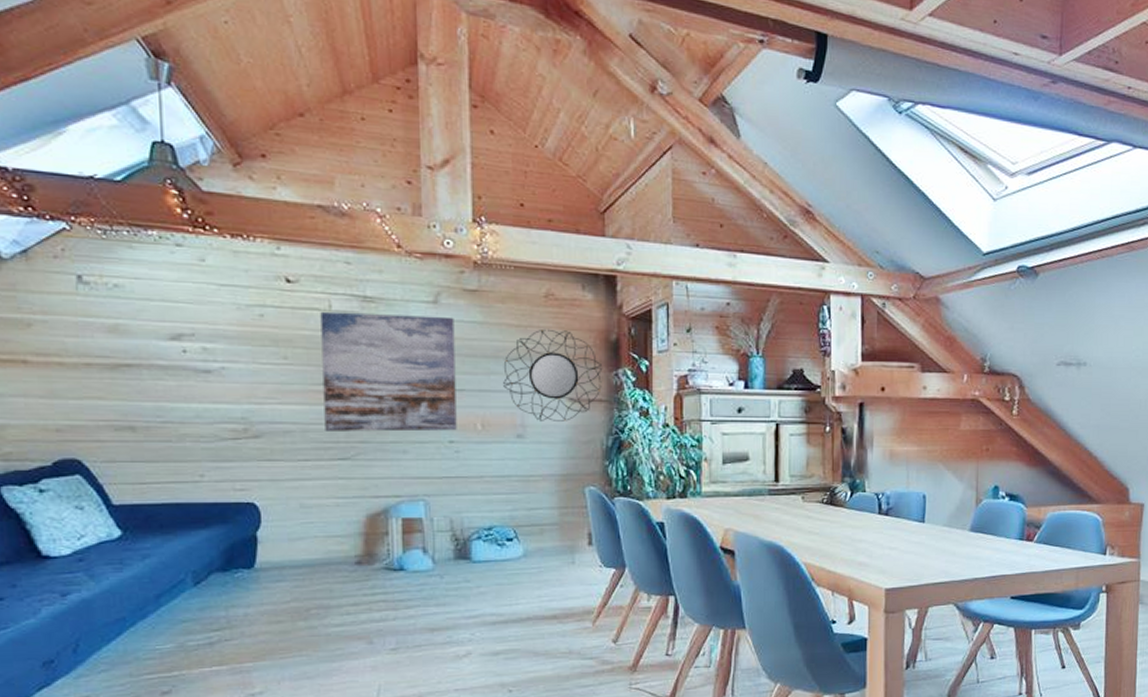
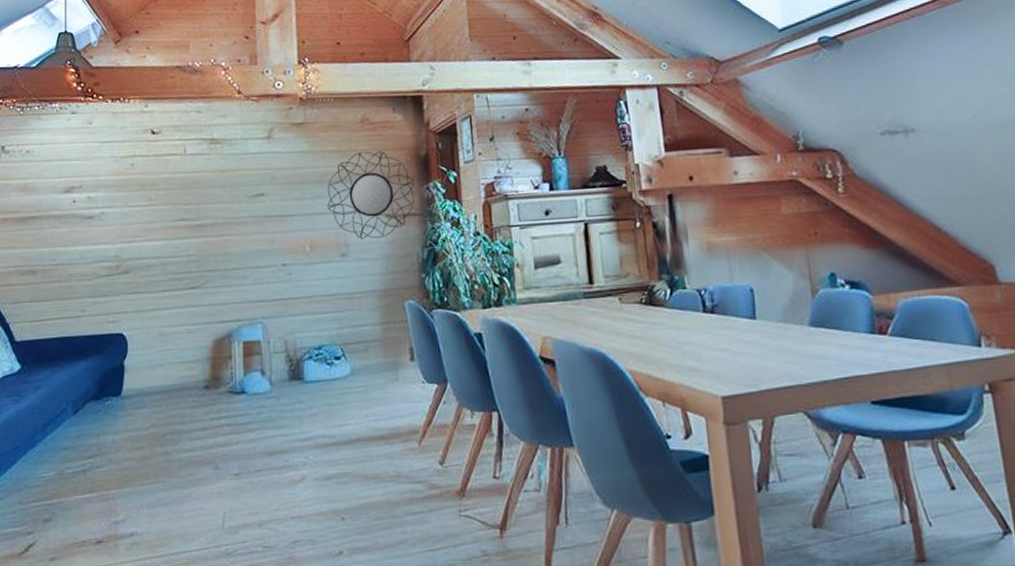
wall art: present [320,311,457,432] -> none [177,149,289,263]

